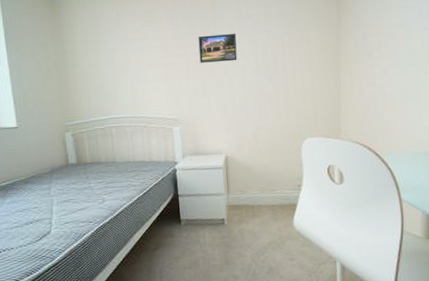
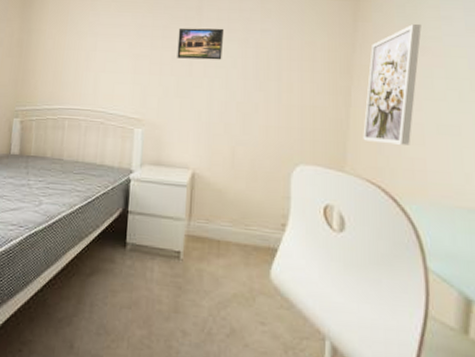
wall art: none [351,14,388,113] -> present [363,23,421,145]

